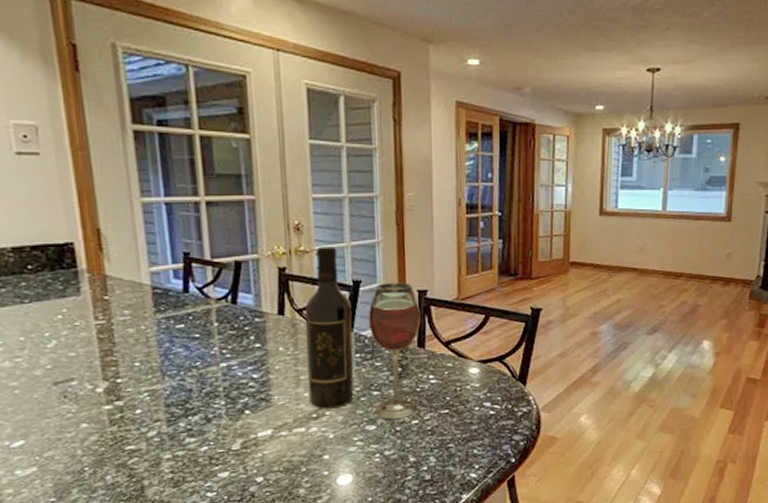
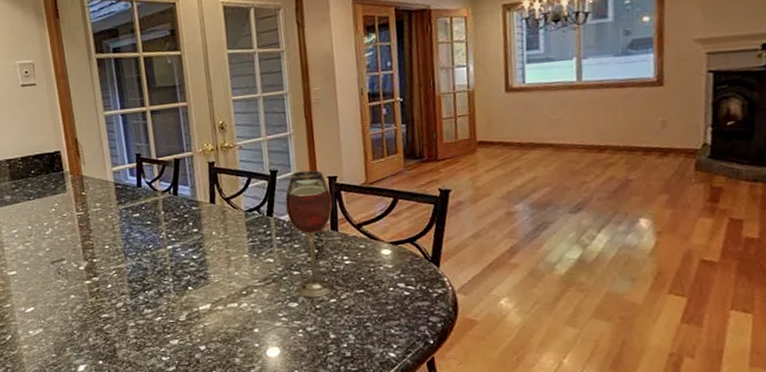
wine bottle: present [304,247,354,409] -> none [231,141,277,287]

